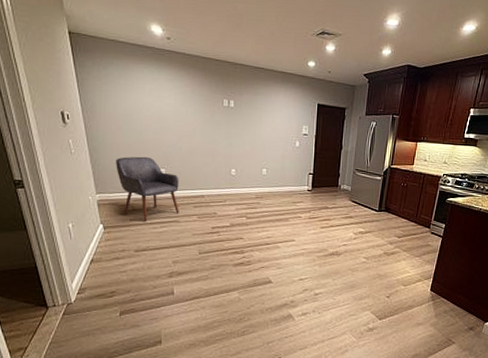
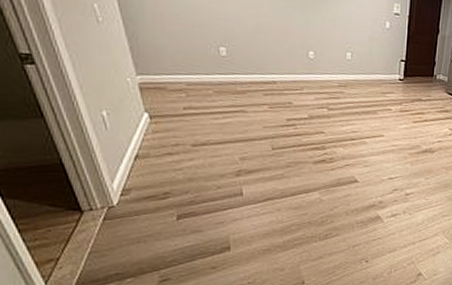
chair: present [116,156,179,221] -> none [160,30,246,110]

